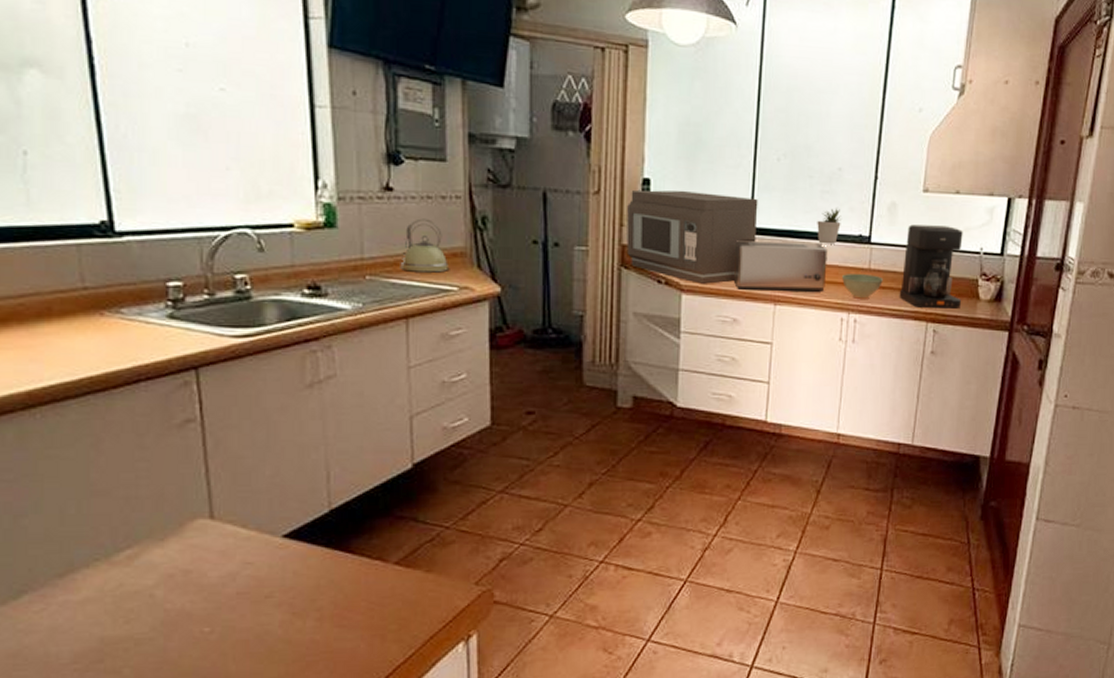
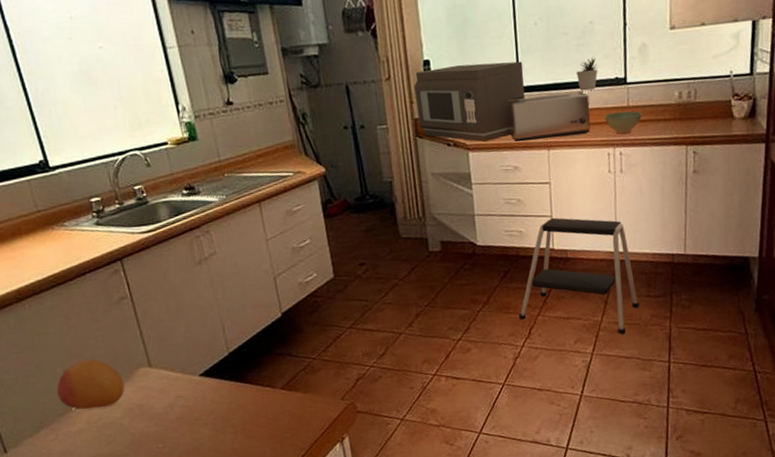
fruit: none [59,500,168,570] -> present [56,359,125,410]
kettle: present [400,218,450,273] -> none [247,122,285,166]
step stool: none [714,386,856,531] -> present [518,218,639,334]
coffee maker: present [899,224,963,309] -> none [658,56,717,134]

